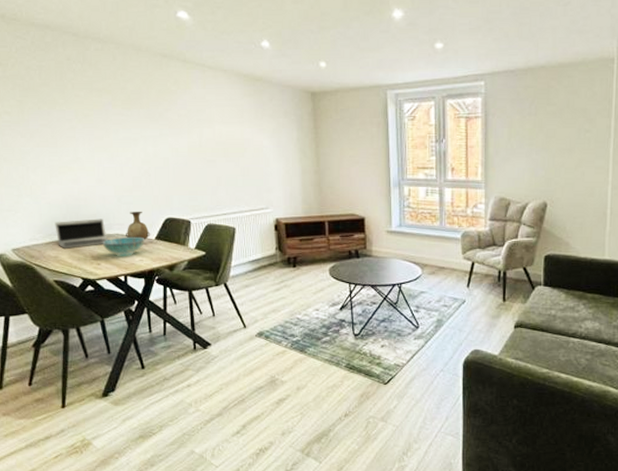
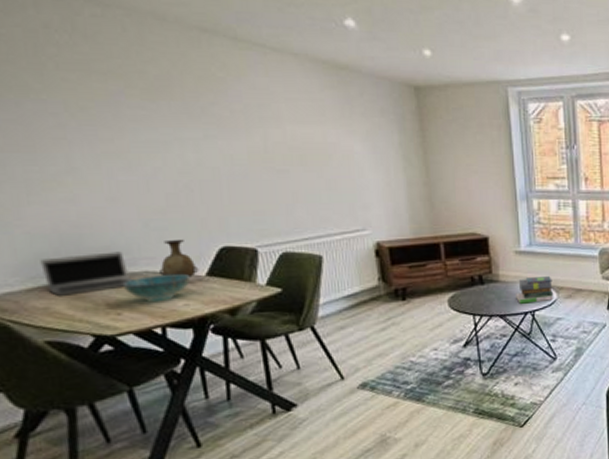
books: none [386,253,419,277] -> present [516,275,554,304]

